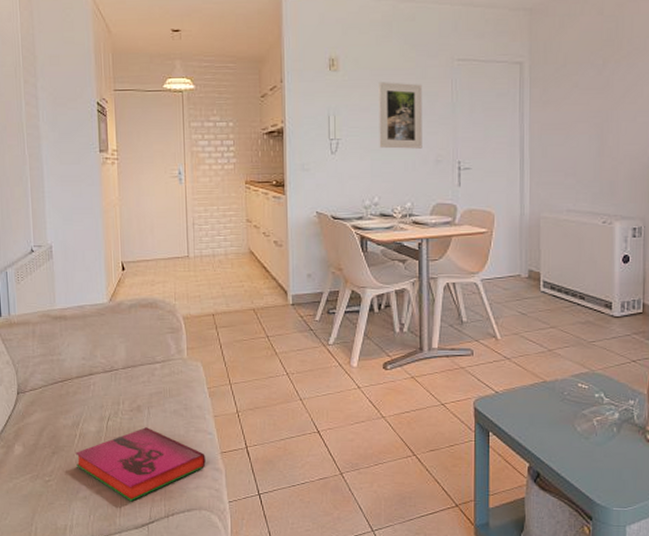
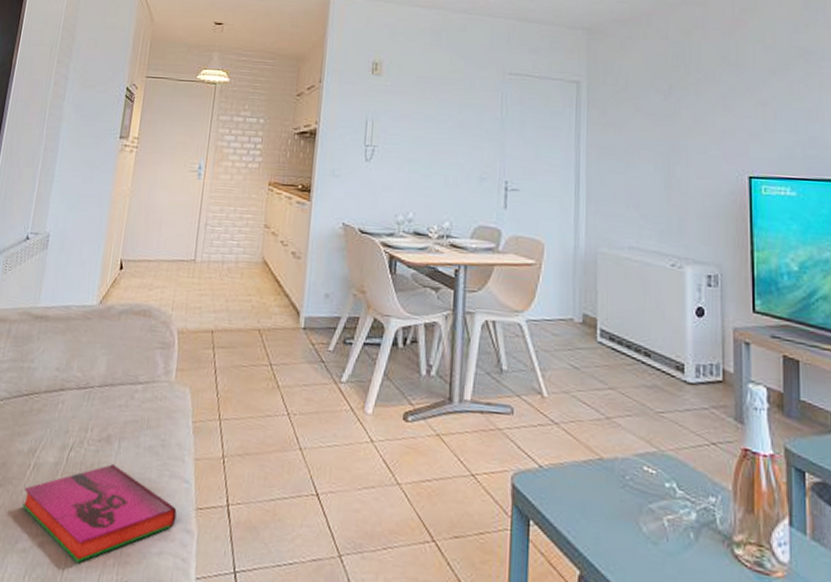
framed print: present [379,82,423,149] -> none [418,90,470,164]

